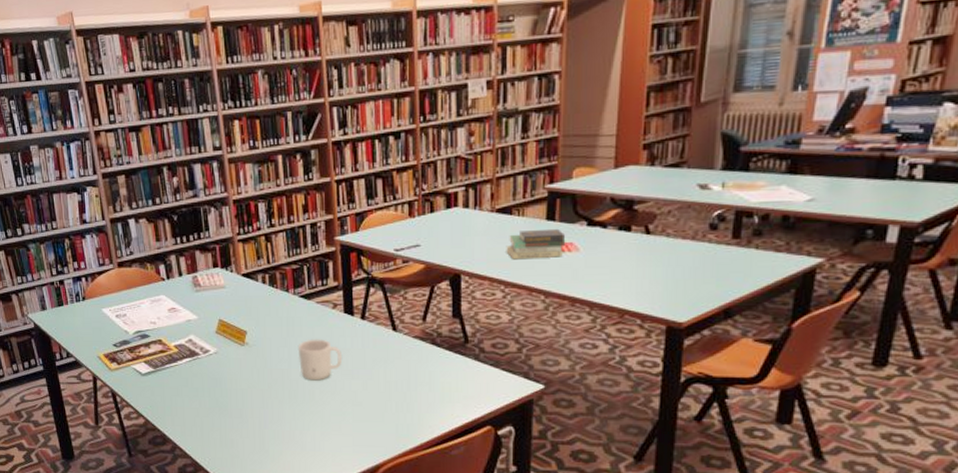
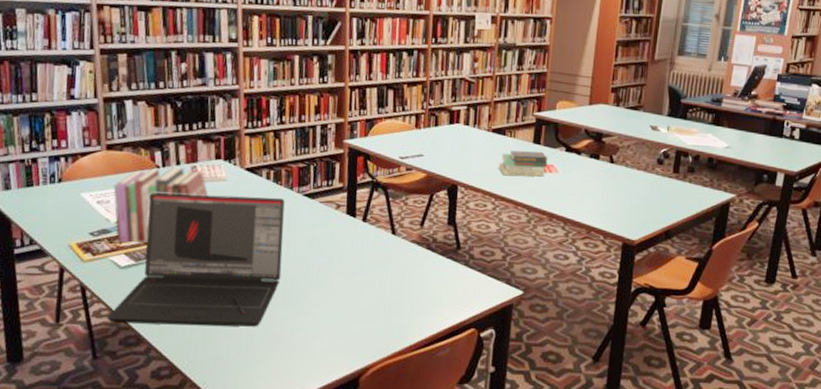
books: none [127,278,211,352] -> present [113,167,209,243]
laptop: none [136,301,285,427] -> present [106,193,285,327]
mug: present [297,339,343,381] -> none [296,238,341,281]

